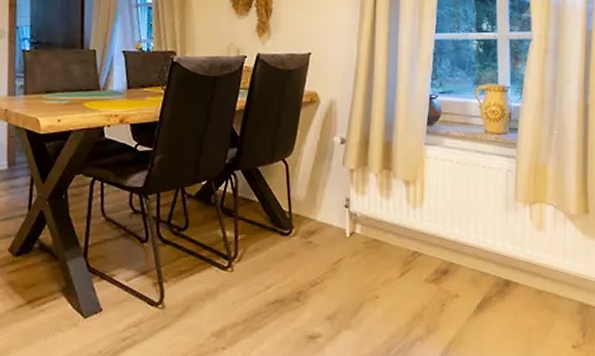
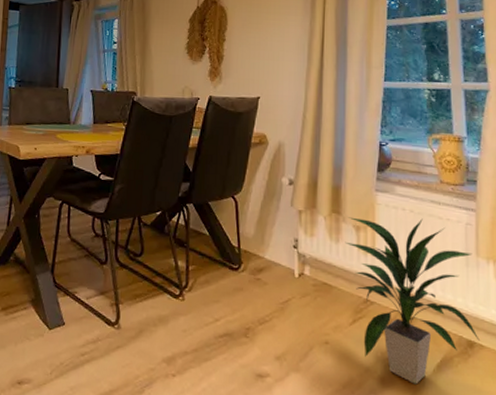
indoor plant: none [395,168,516,326] -> present [345,217,481,385]

